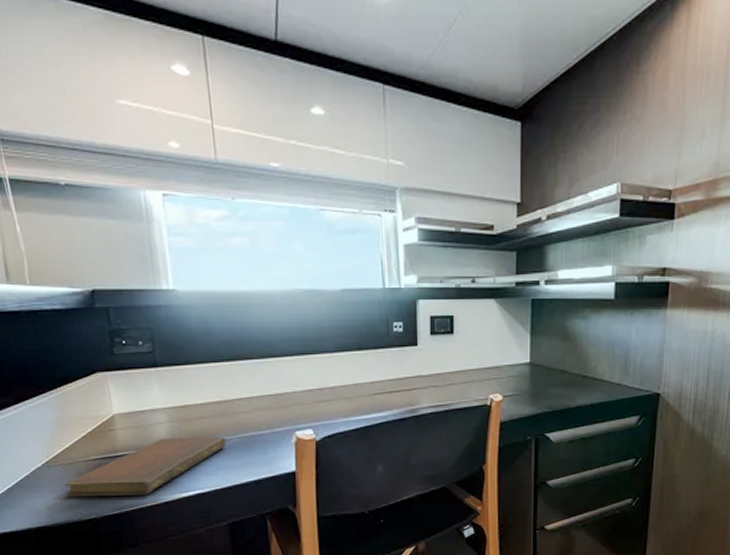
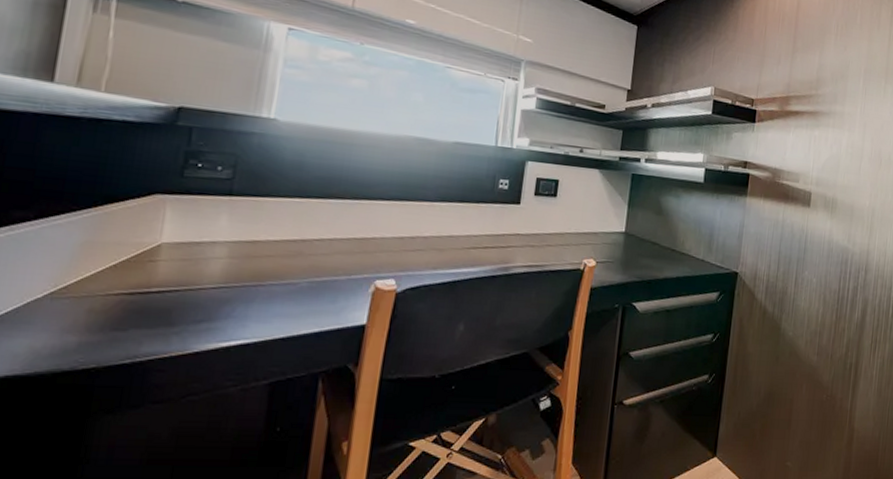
notebook: present [64,437,226,497] -> none [63,275,292,342]

